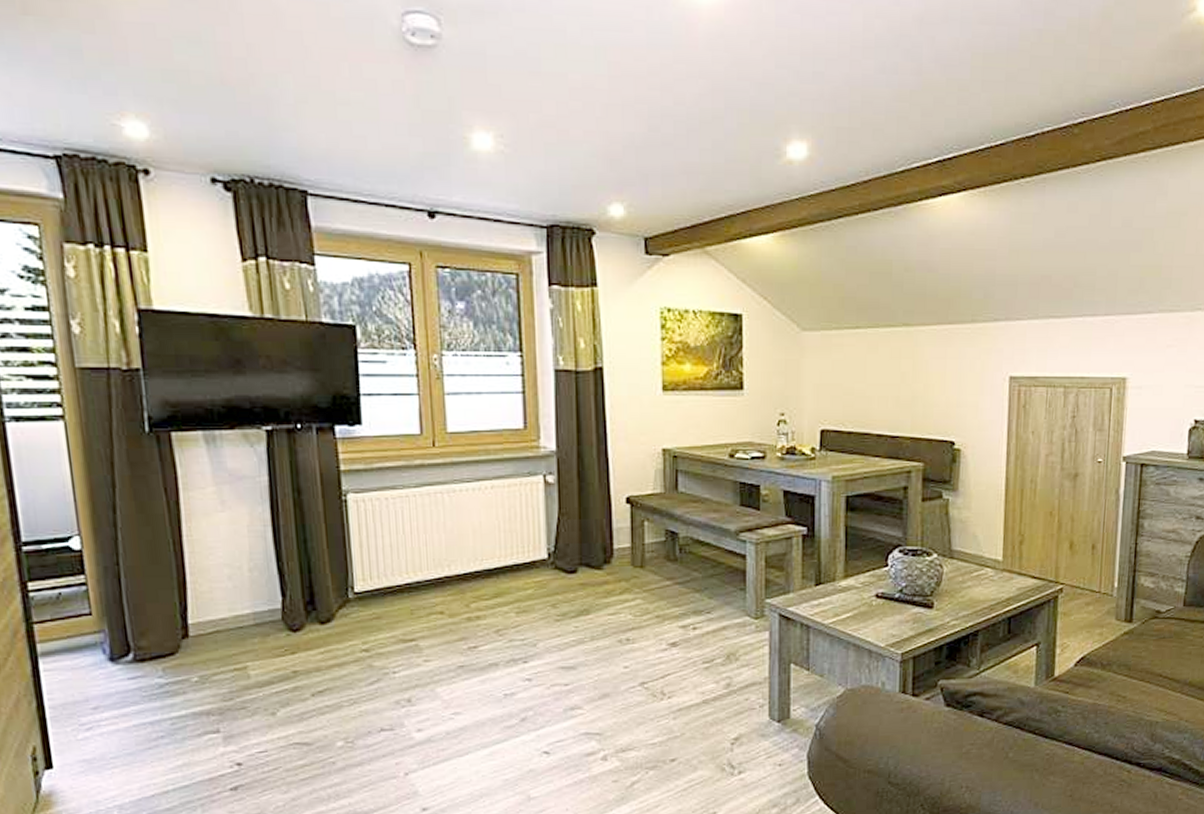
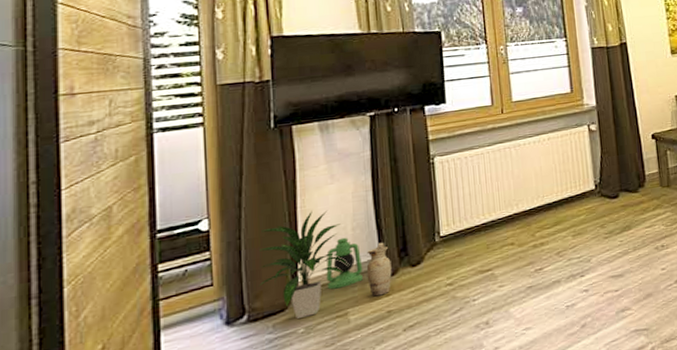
indoor plant: none [141,542,246,665] -> present [258,210,349,319]
lantern: none [220,579,264,638] -> present [326,237,363,290]
ceramic jug: none [267,590,298,653] -> present [366,242,392,297]

